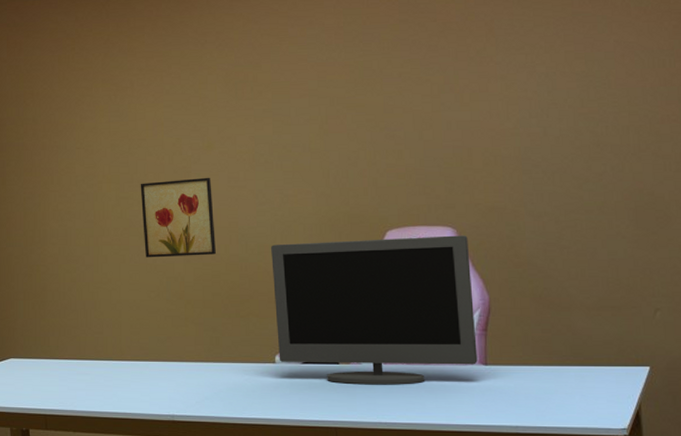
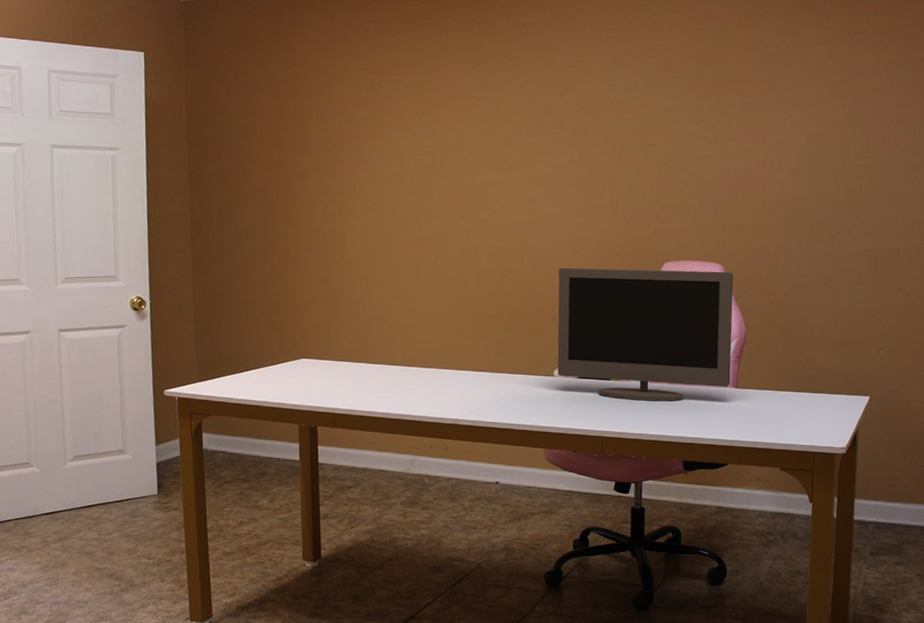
wall art: present [140,177,216,258] -> none [440,199,509,273]

